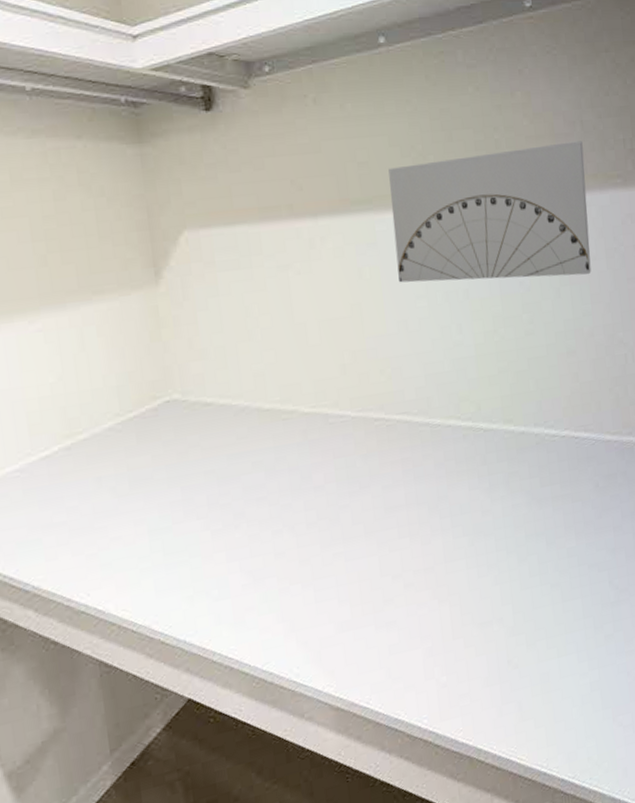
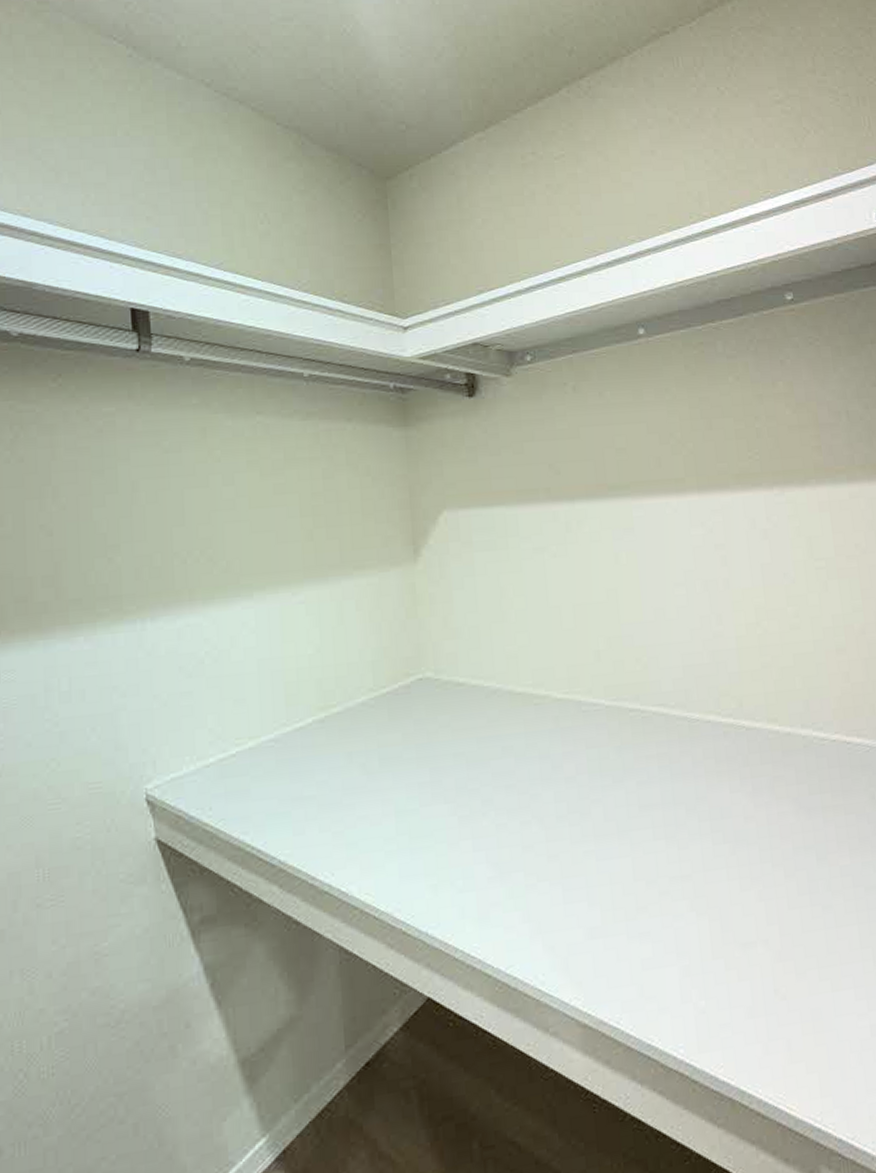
wall art: present [388,141,591,283] -> none [647,431,861,570]

